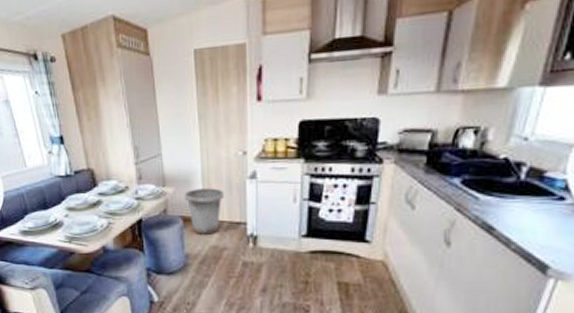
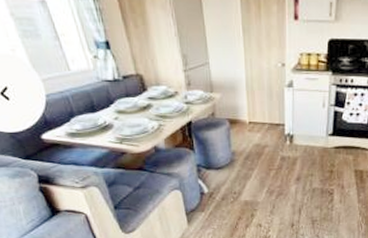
trash can: present [184,188,224,236] -> none [230,94,266,136]

